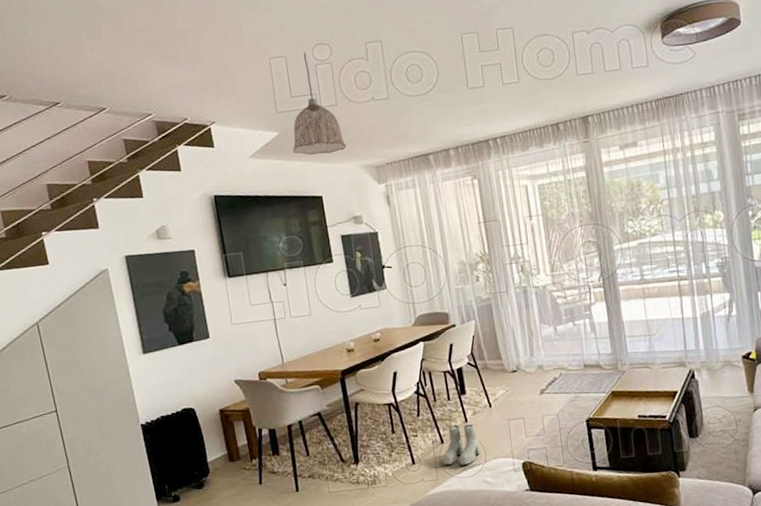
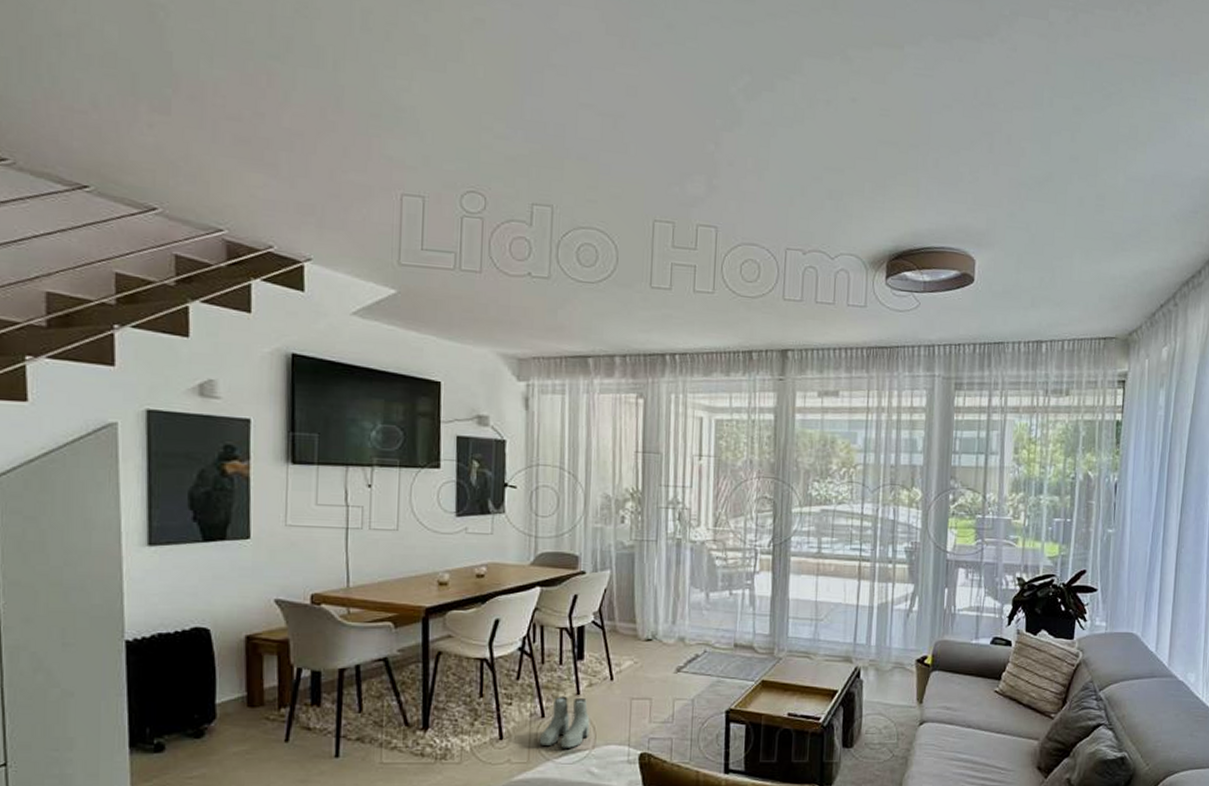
pendant lamp: present [293,53,346,155] -> none [412,198,484,331]

